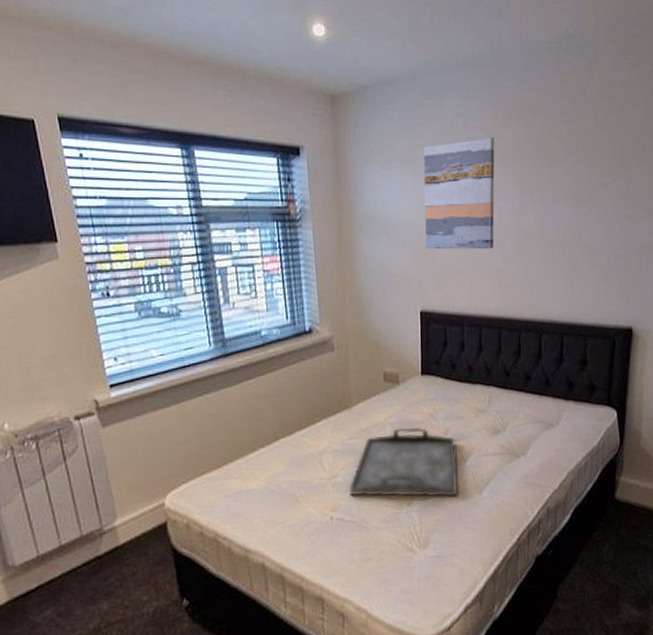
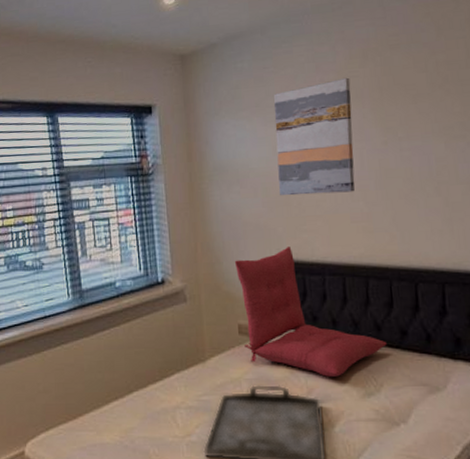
seat cushion: none [381,299,514,418] -> present [234,247,387,377]

